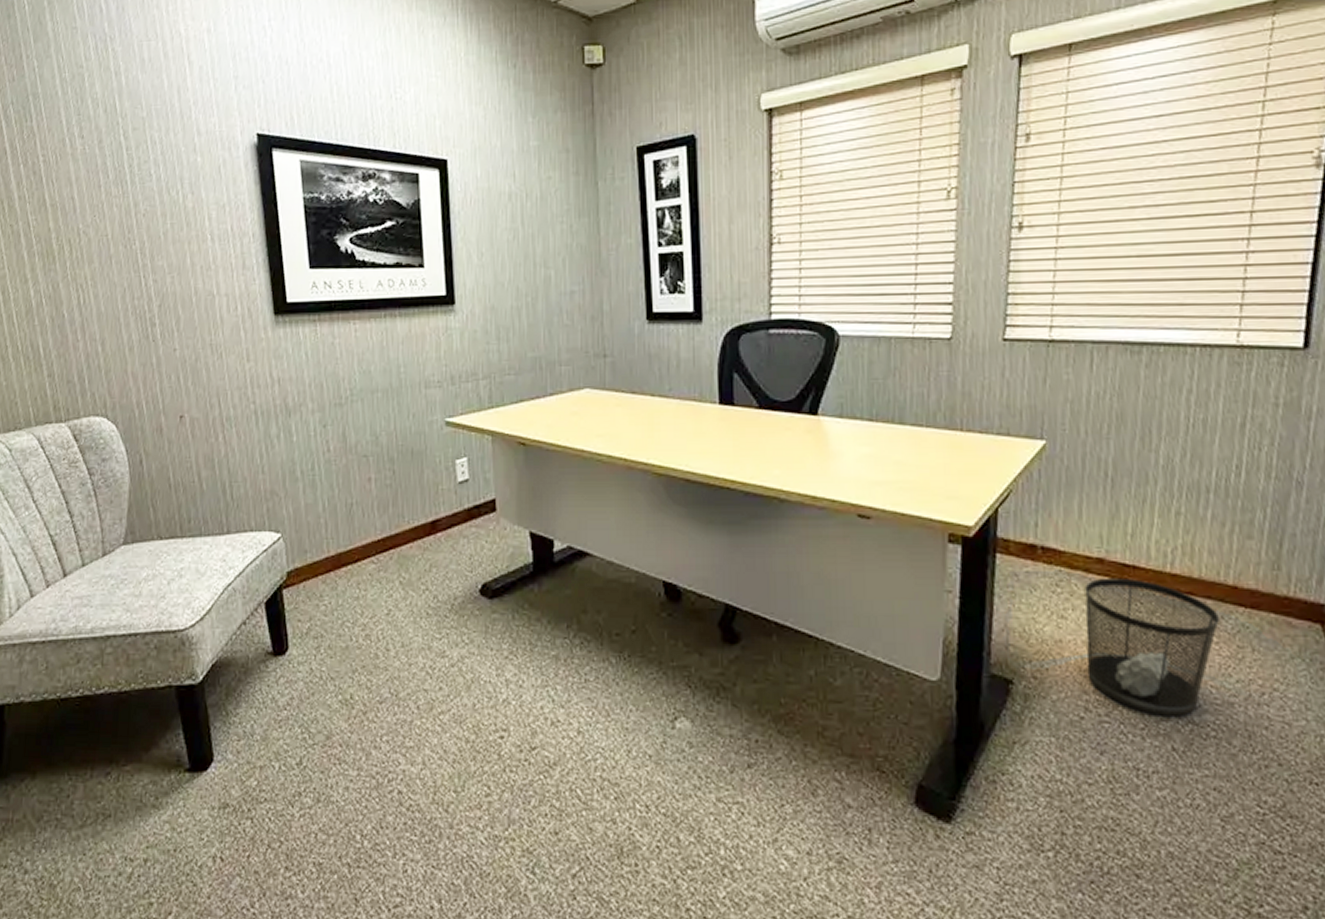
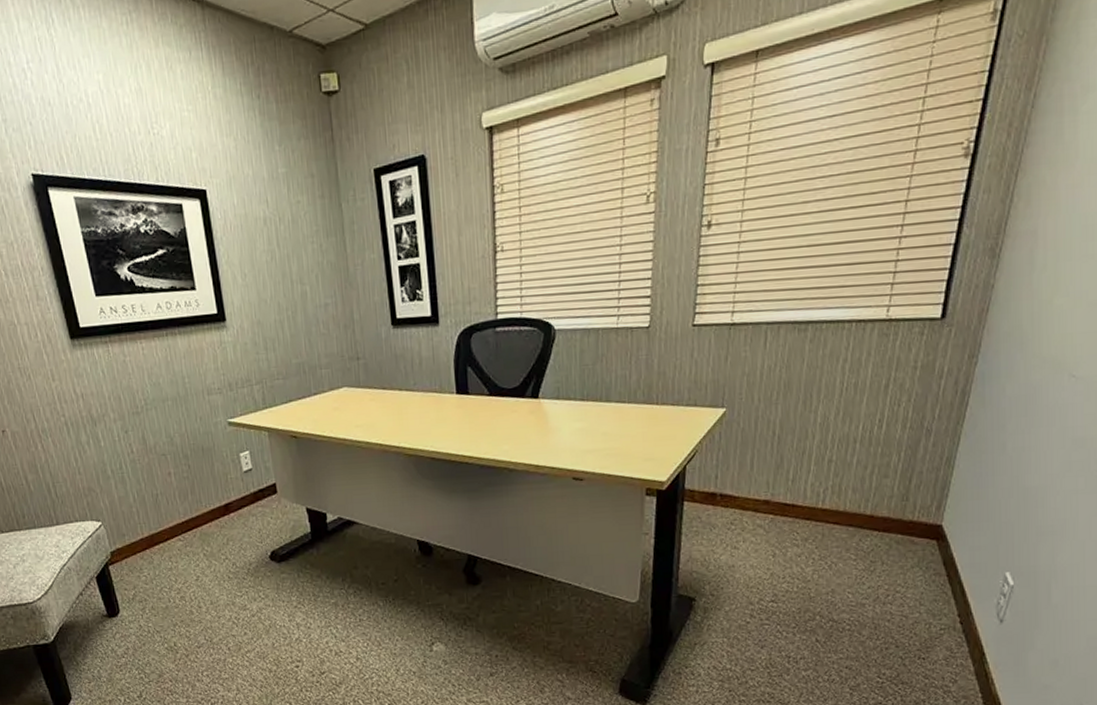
waste bin: present [1085,577,1220,717] -> none [753,514,858,617]

